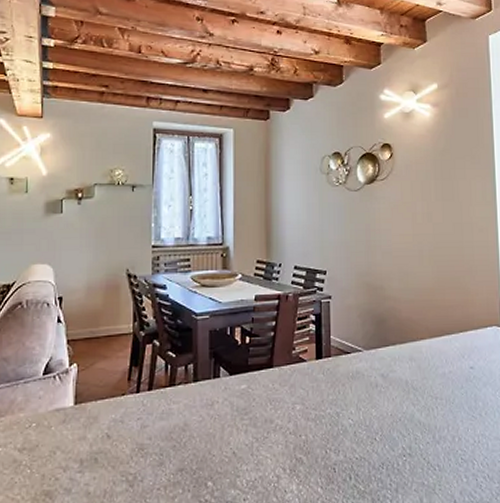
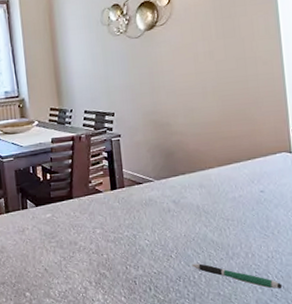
pen: none [397,448,488,478] -> present [192,263,283,289]

